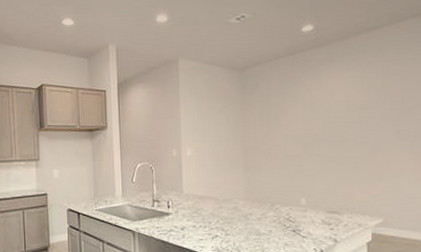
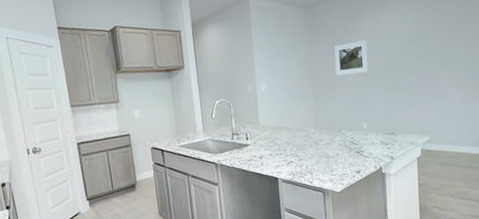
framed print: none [270,106,308,144] -> present [335,40,368,76]

